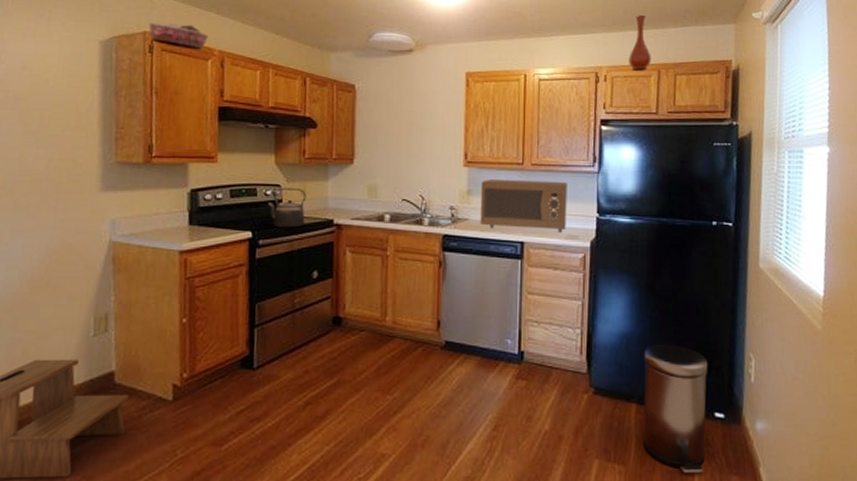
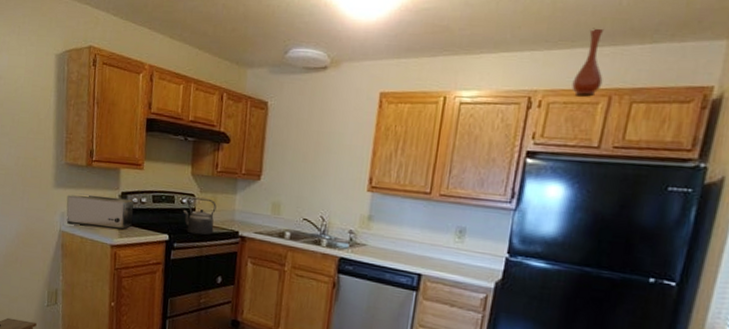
toaster: none [117,195,208,234] -> present [66,193,134,231]
decorative basket: present [148,22,208,50] -> none [93,37,141,64]
microwave: present [480,178,567,232] -> none [378,206,477,269]

